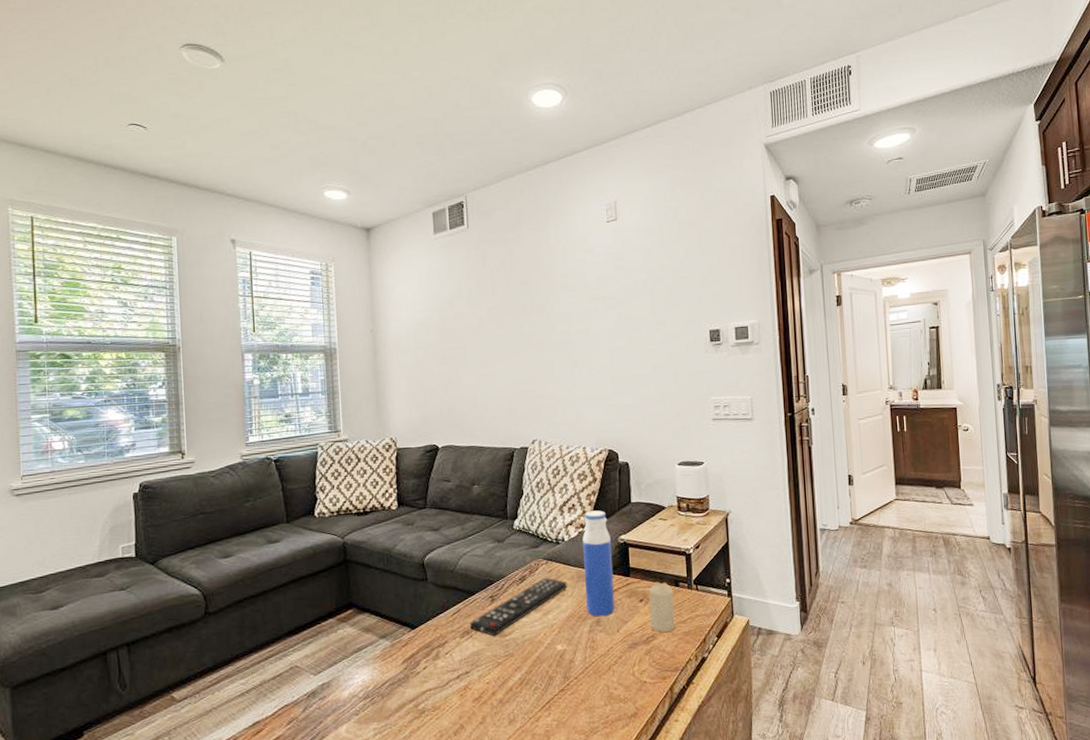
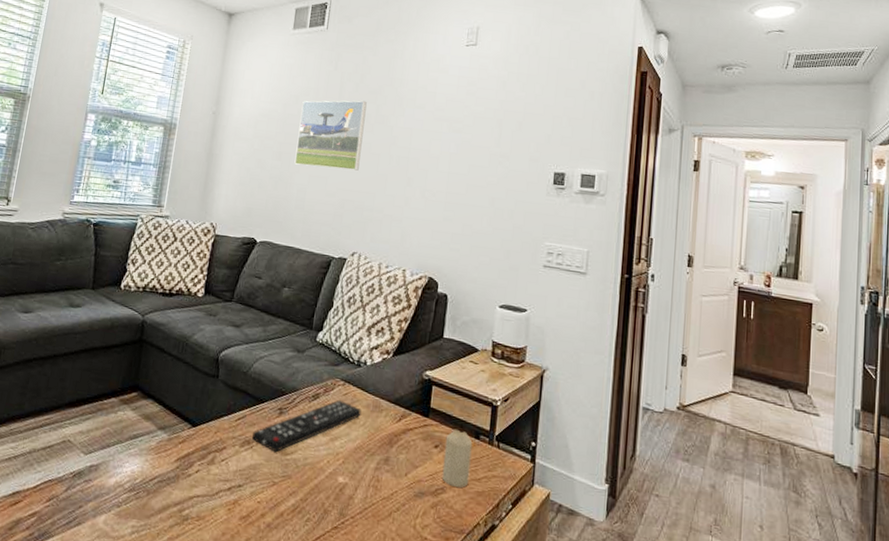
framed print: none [457,293,524,367] -> present [294,100,367,171]
water bottle: present [583,510,615,617] -> none [377,338,416,456]

